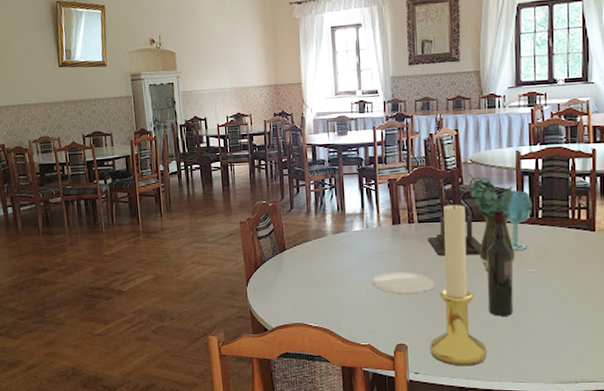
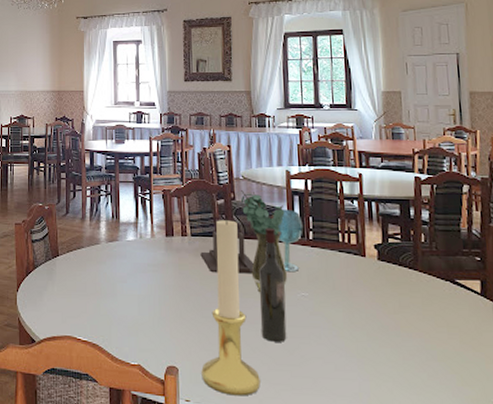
plate: present [371,271,438,295] -> none [143,286,210,312]

